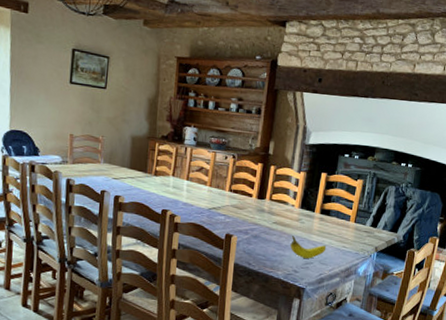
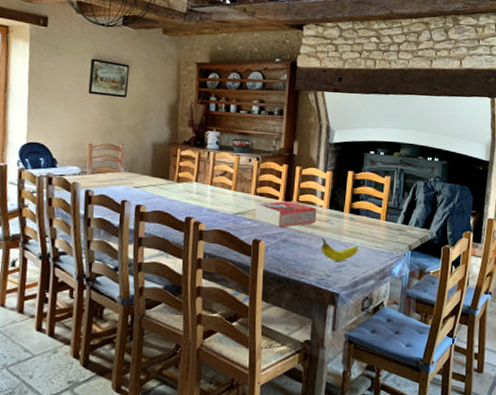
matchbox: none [228,198,289,224] -> present [255,200,317,228]

